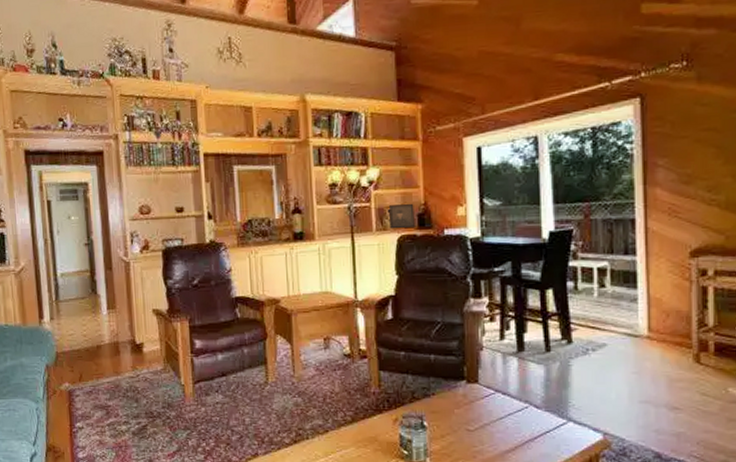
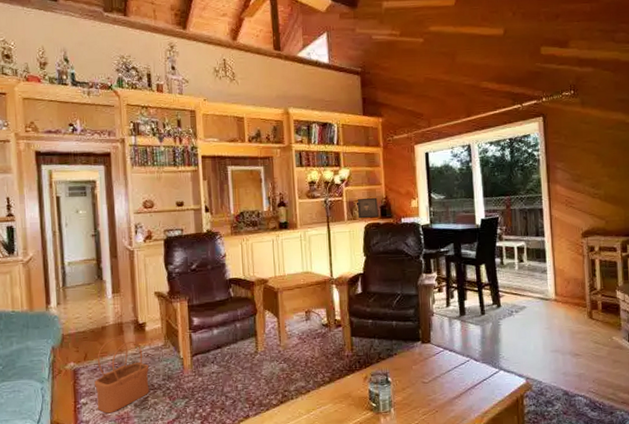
basket: none [90,359,148,440] -> present [95,338,149,414]

